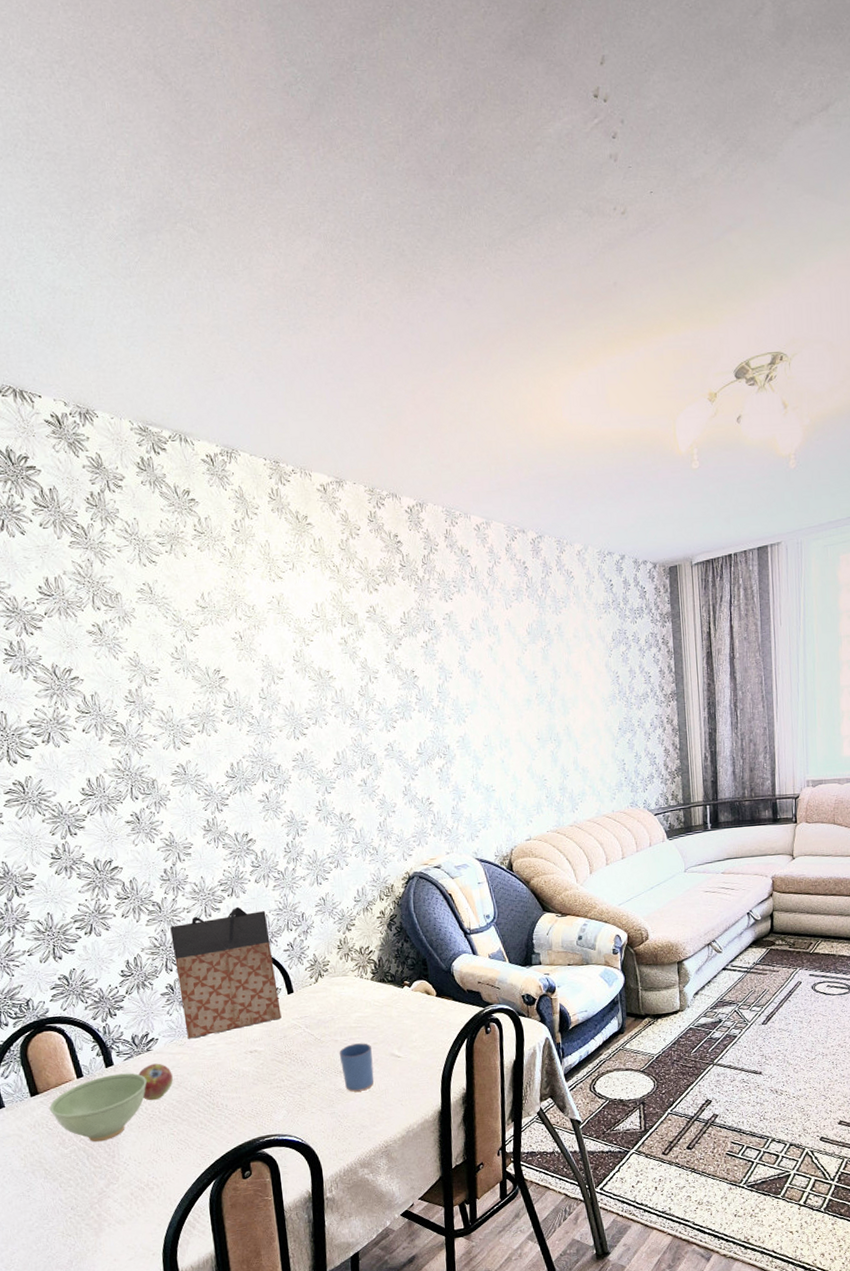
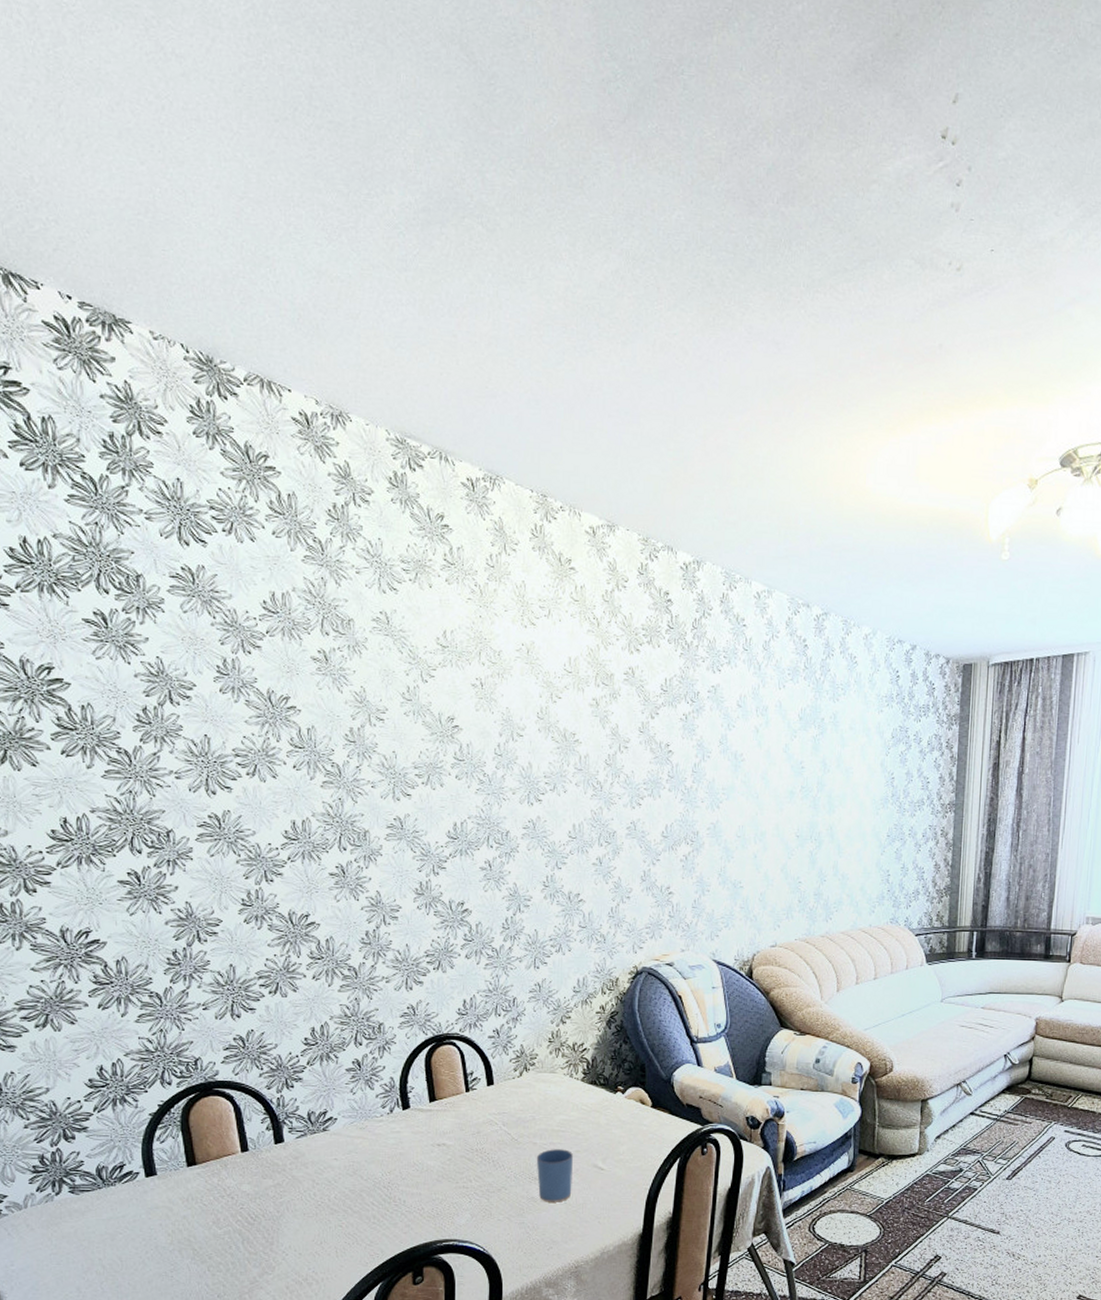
bowl: present [49,1073,147,1142] -> none [207,1152,318,1226]
fruit: present [138,1063,173,1101] -> none [310,1145,348,1187]
bag: present [170,906,282,1039] -> none [365,982,477,1123]

